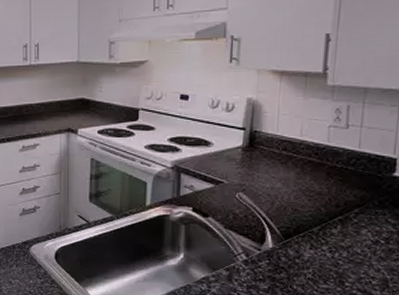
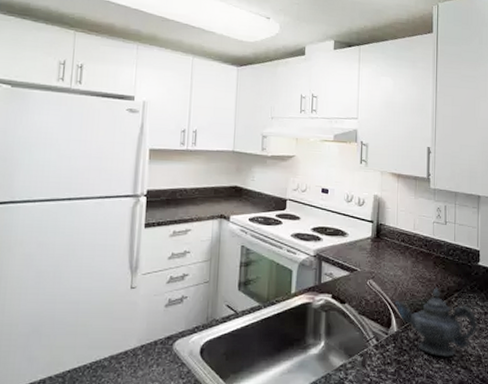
teapot: none [270,202,386,278] -> present [394,287,478,357]

